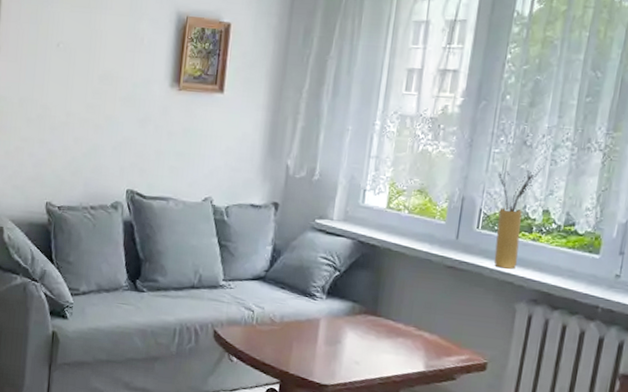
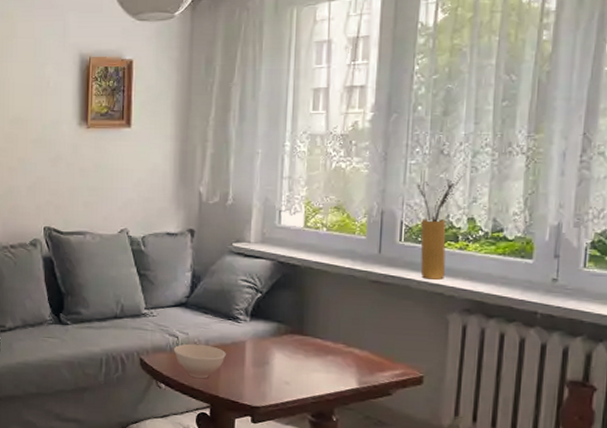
bowl: none [248,318,300,355] -> present [173,343,226,379]

